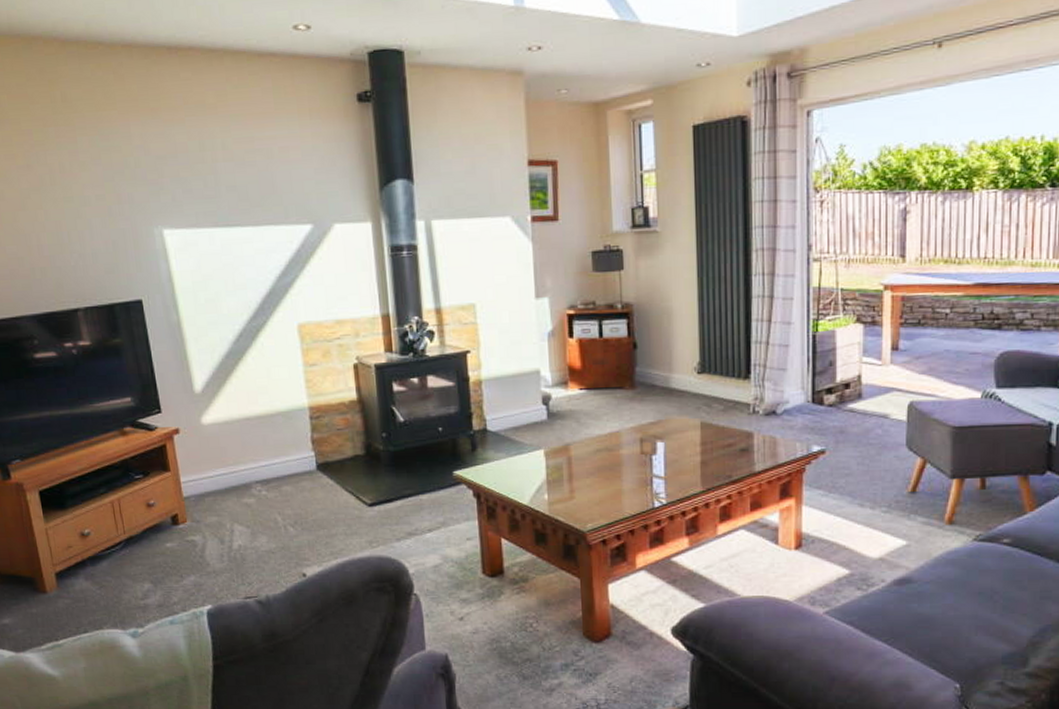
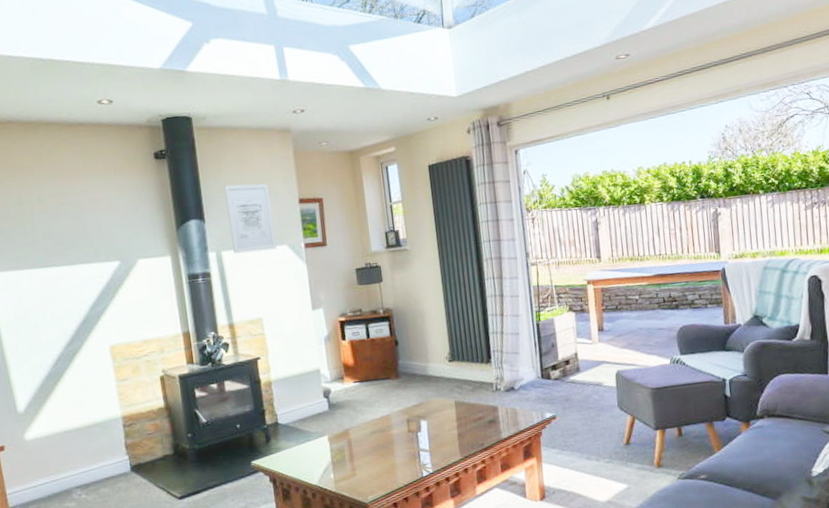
wall art: none [439,138,498,224] -> present [224,183,277,254]

